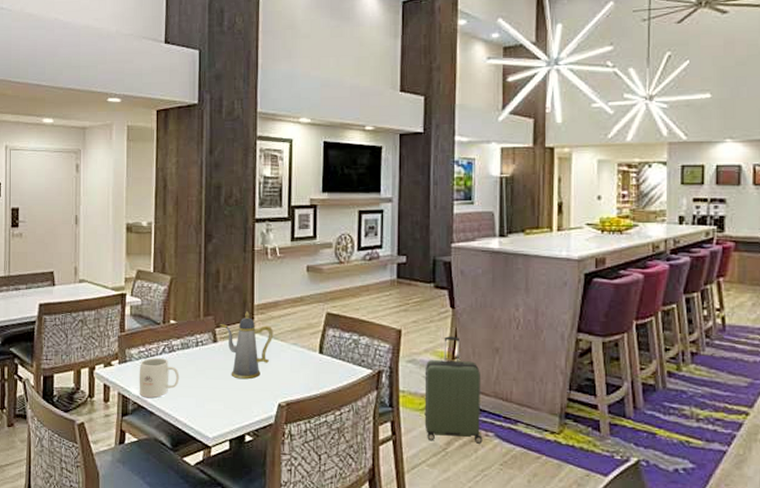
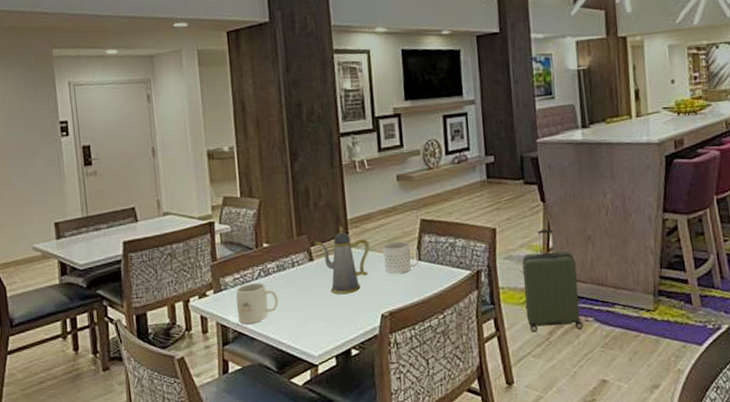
mug: none [286,332,322,366] -> present [383,241,420,275]

